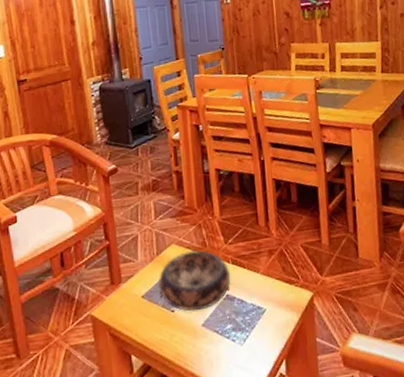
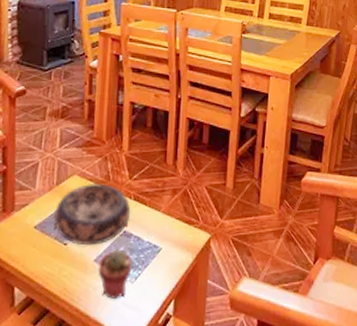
potted succulent: none [206,312,240,363] -> present [97,249,132,300]

